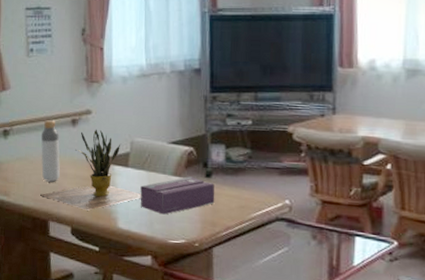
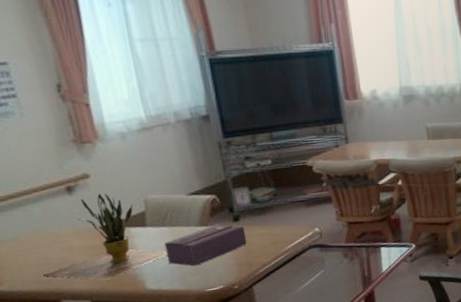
bottle: present [41,120,60,182] -> none [28,192,65,260]

